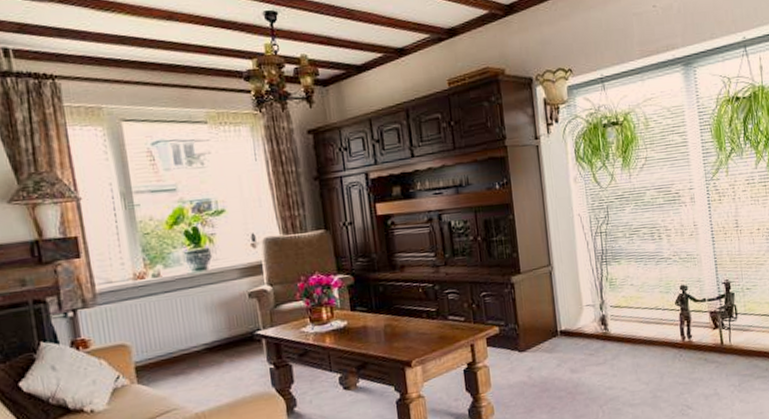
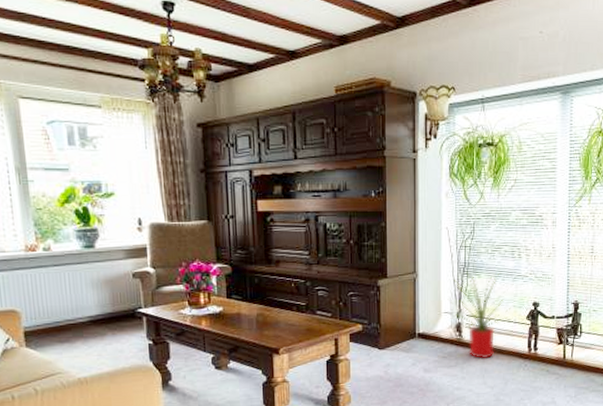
house plant: none [588,257,658,353] -> present [447,270,511,359]

